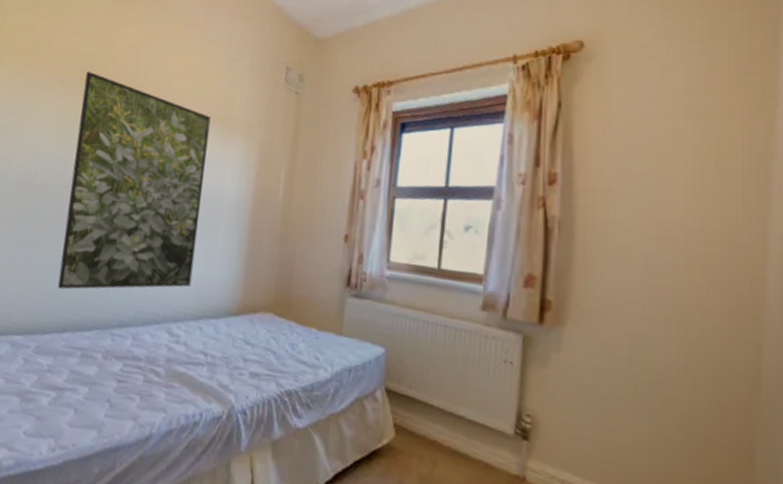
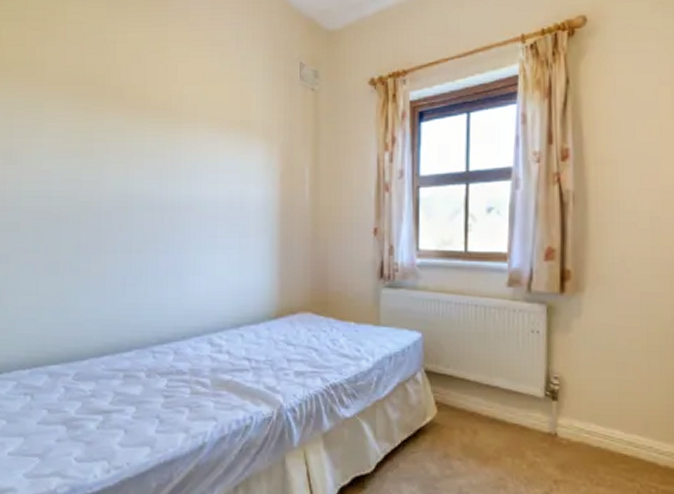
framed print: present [57,71,211,290] -> none [89,83,228,313]

